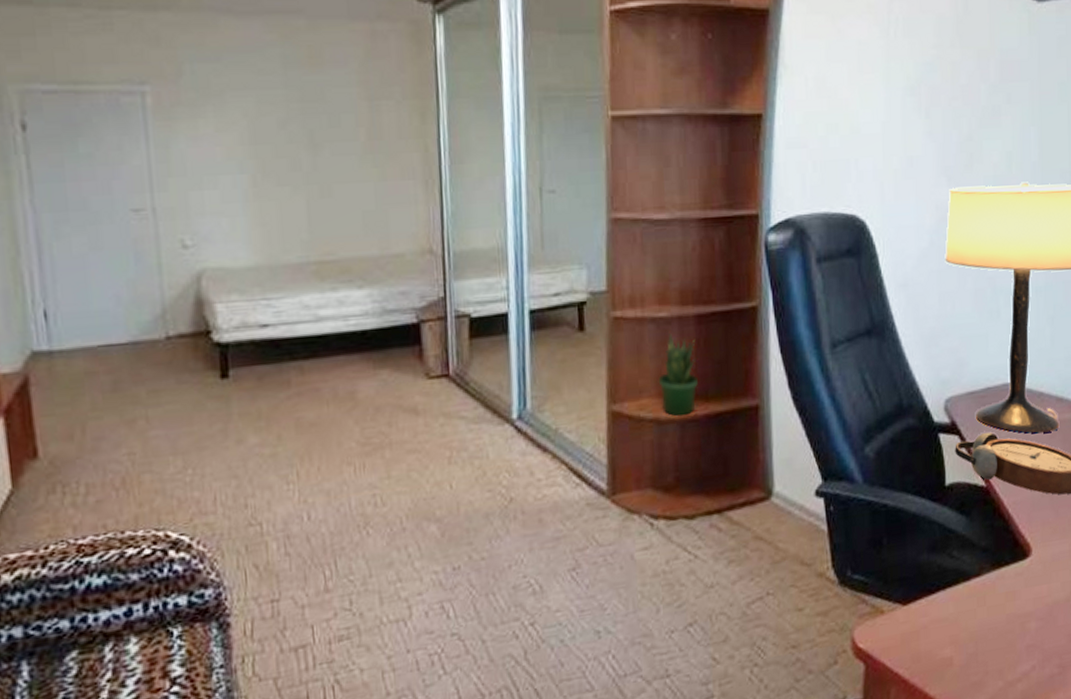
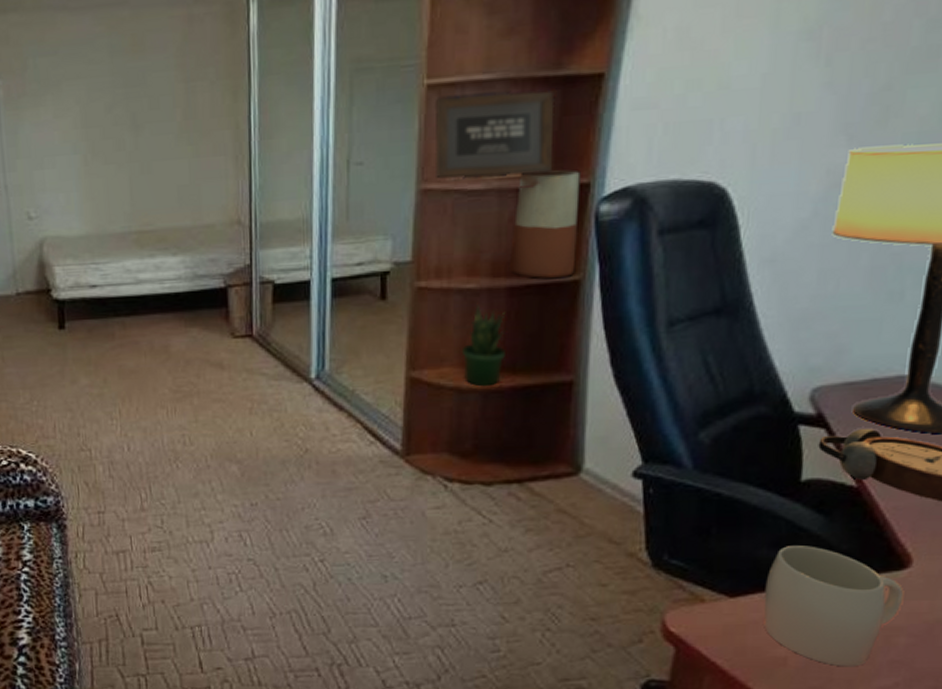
picture frame: none [620,127,725,209] -> present [436,90,555,180]
vase: none [695,202,752,306] -> present [508,170,581,280]
mug: none [929,546,1030,659] -> present [763,546,904,667]

